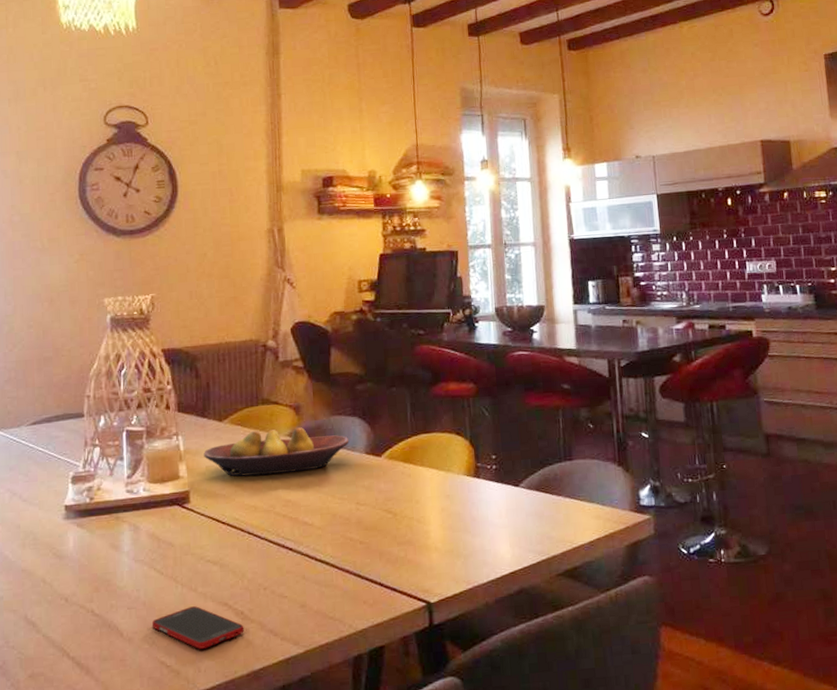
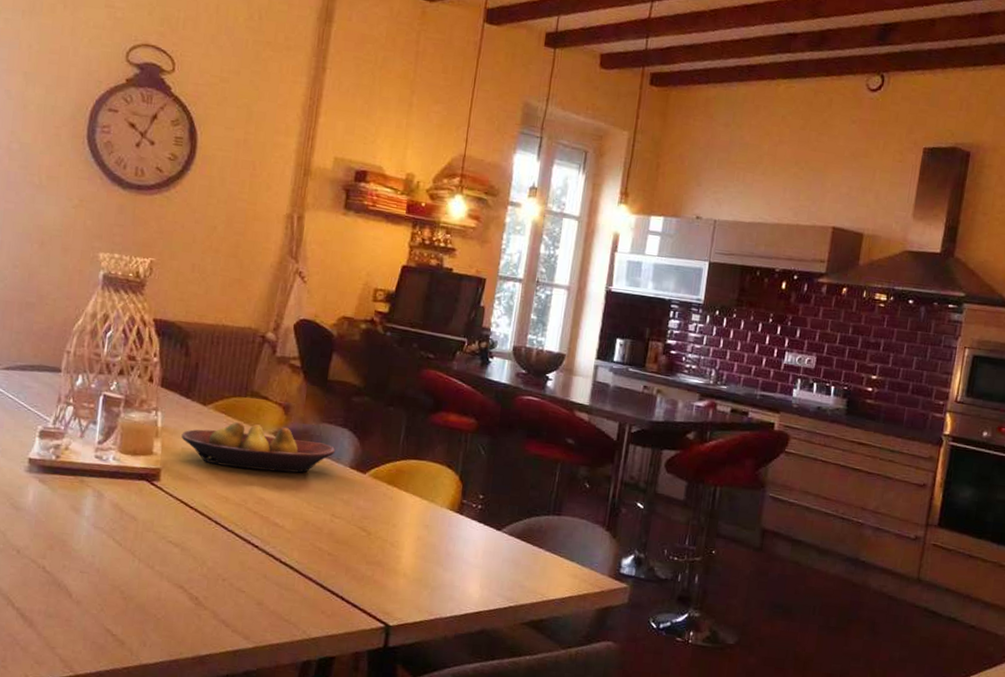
cell phone: present [151,606,244,649] -> none [102,582,197,626]

